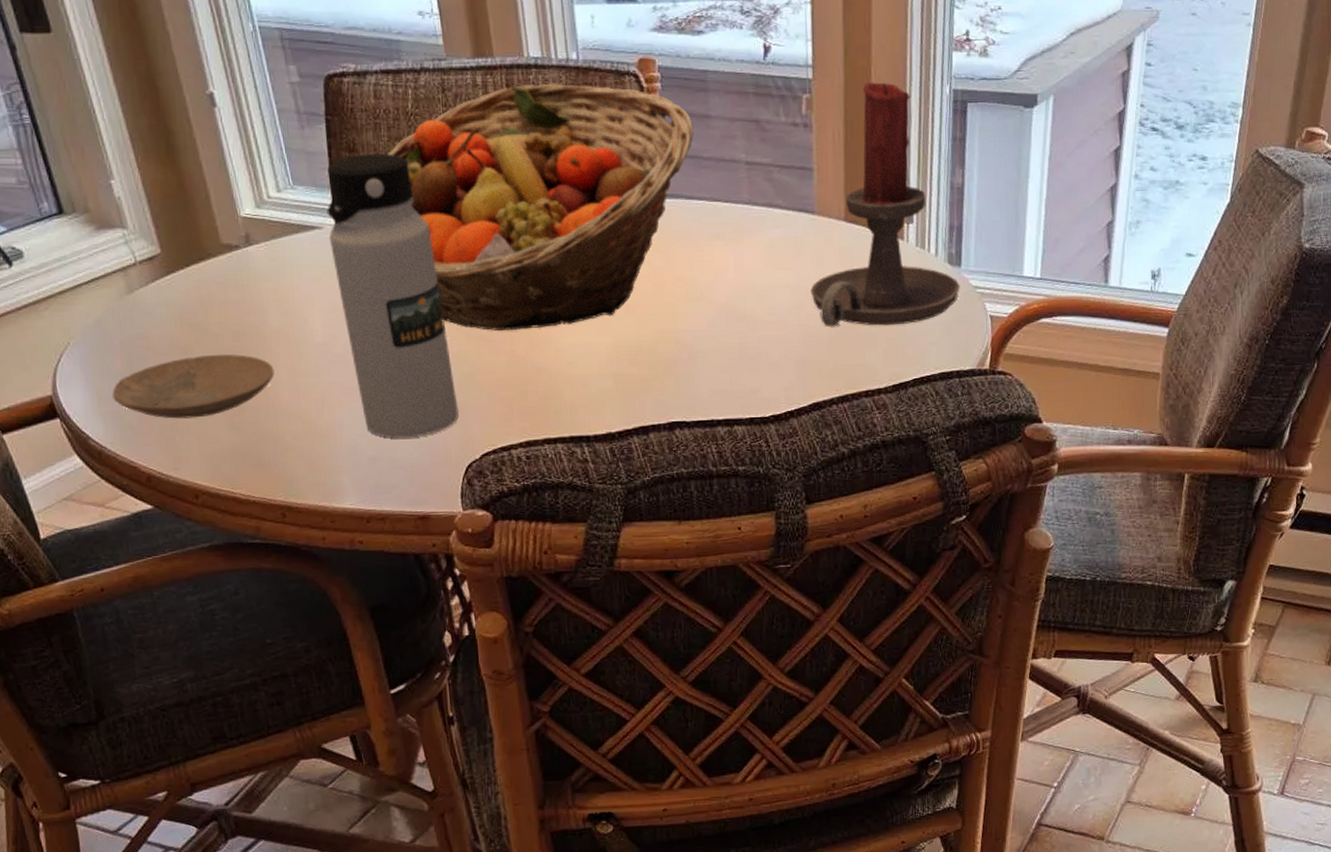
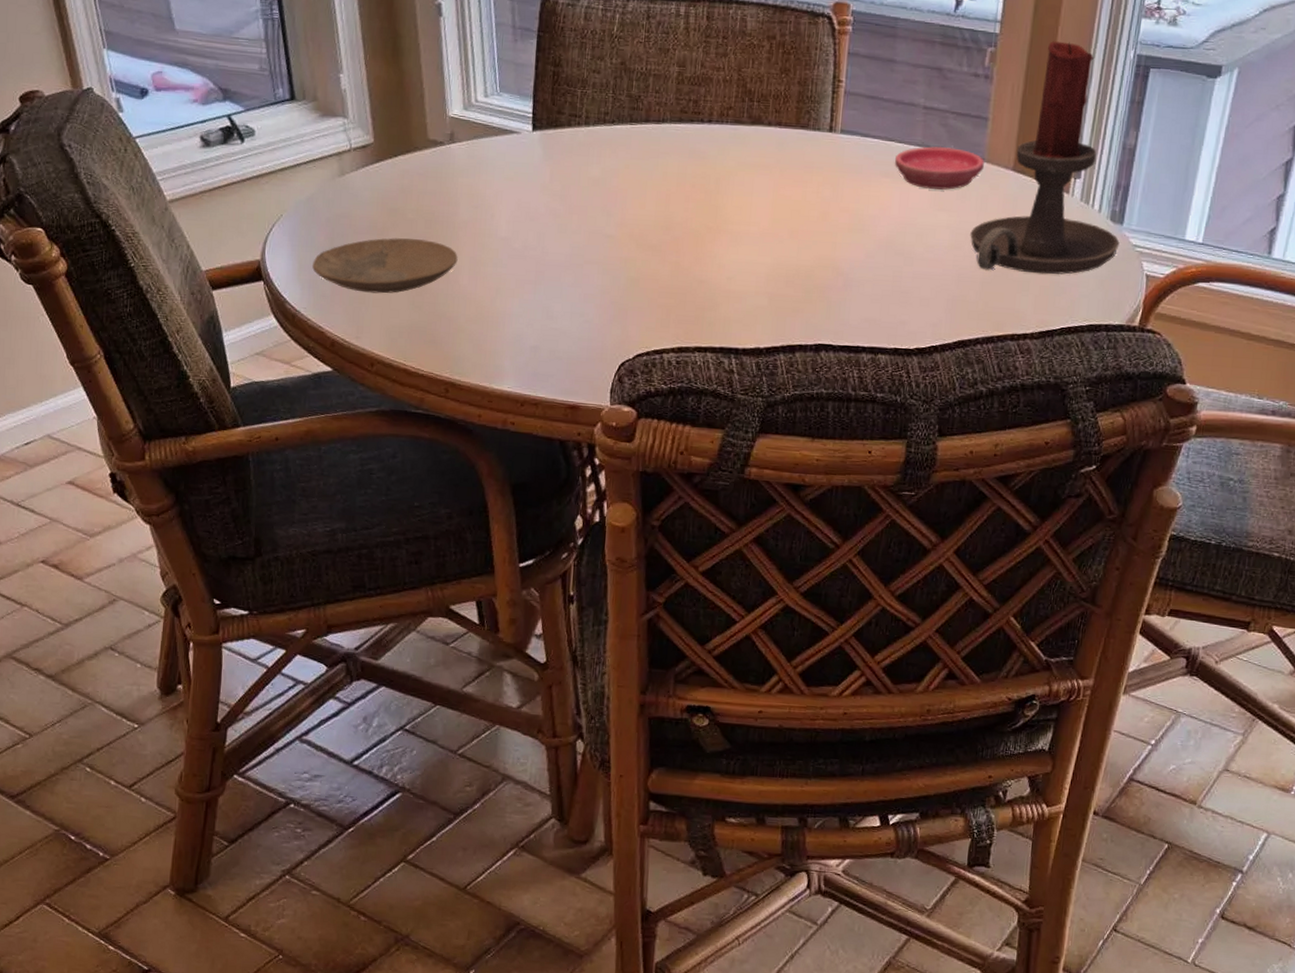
water bottle: present [326,153,459,438] -> none [524,69,620,333]
fruit basket: present [387,83,694,331] -> none [588,18,879,244]
saucer: none [724,203,815,248] -> present [895,146,984,190]

